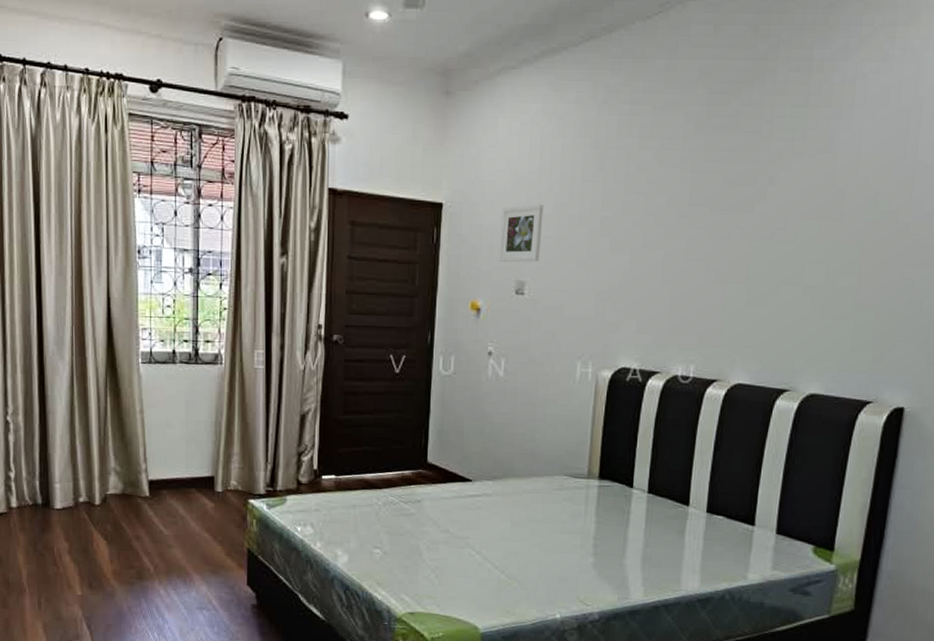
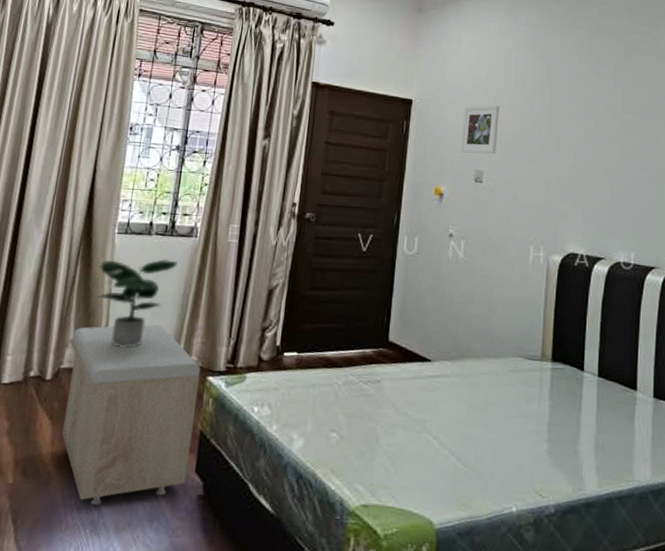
storage bench: none [113,451,241,613] -> present [62,324,201,505]
potted plant: none [129,388,206,474] -> present [97,259,178,348]

